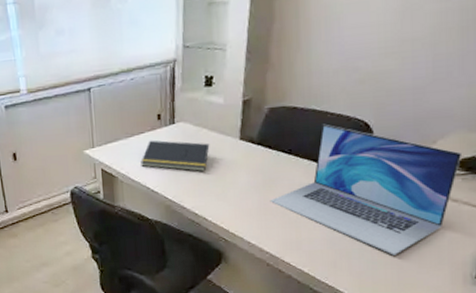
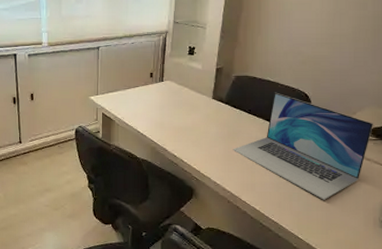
notepad: present [140,140,210,172] -> none [134,93,189,122]

